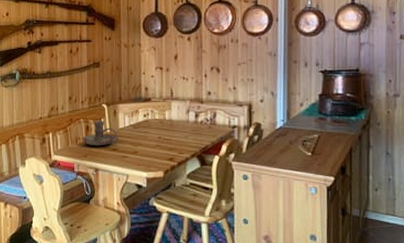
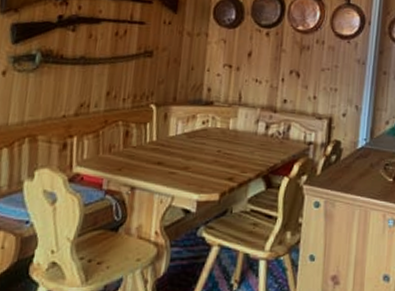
candle holder: present [82,121,118,147] -> none [118,125,167,158]

